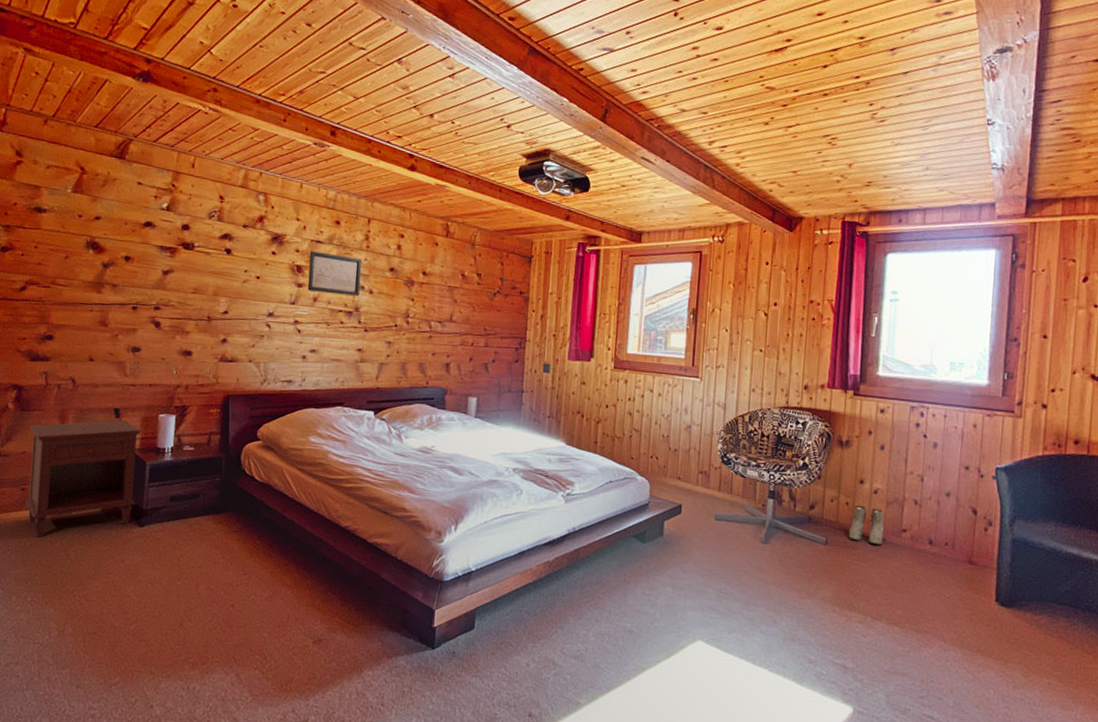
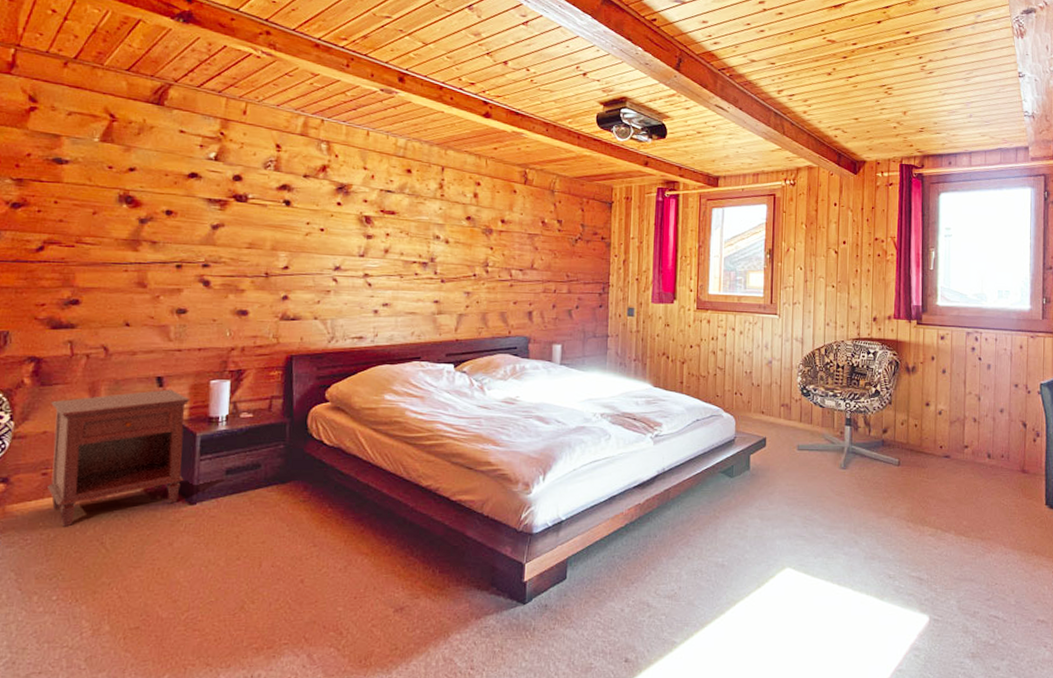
wall art: present [307,251,362,296] -> none [377,201,437,246]
boots: present [848,506,884,545] -> none [918,427,949,462]

